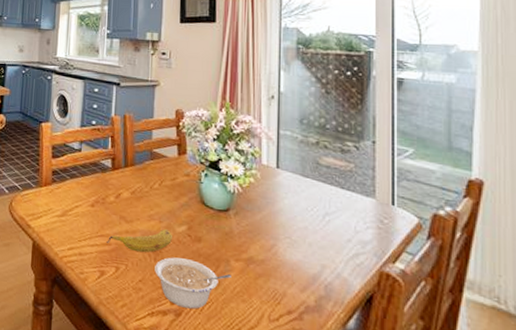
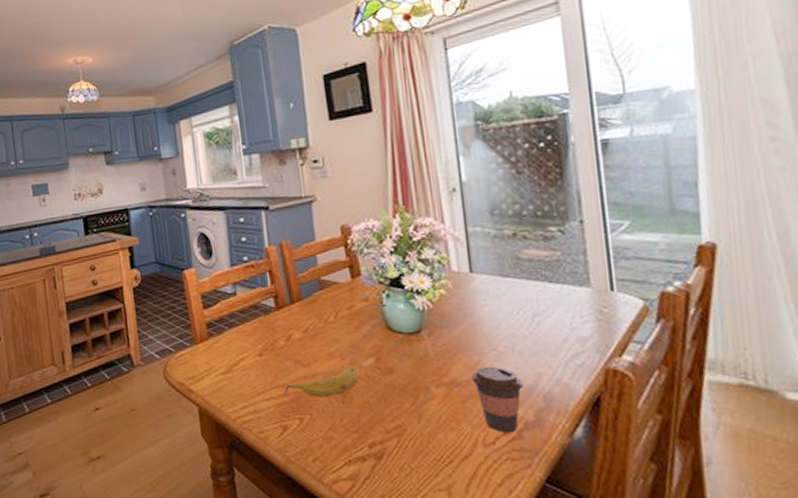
legume: present [155,257,231,309] -> none [344,395,434,449]
coffee cup: none [266,250,310,314] -> present [471,366,524,433]

